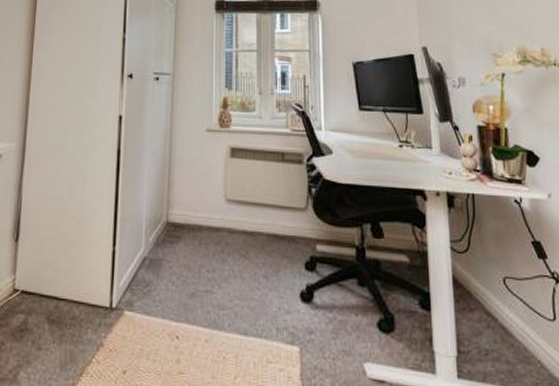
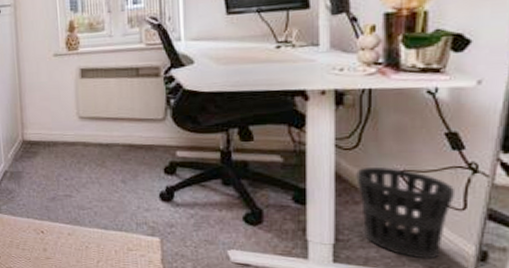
wastebasket: none [469,272,546,375] -> present [356,166,454,259]

